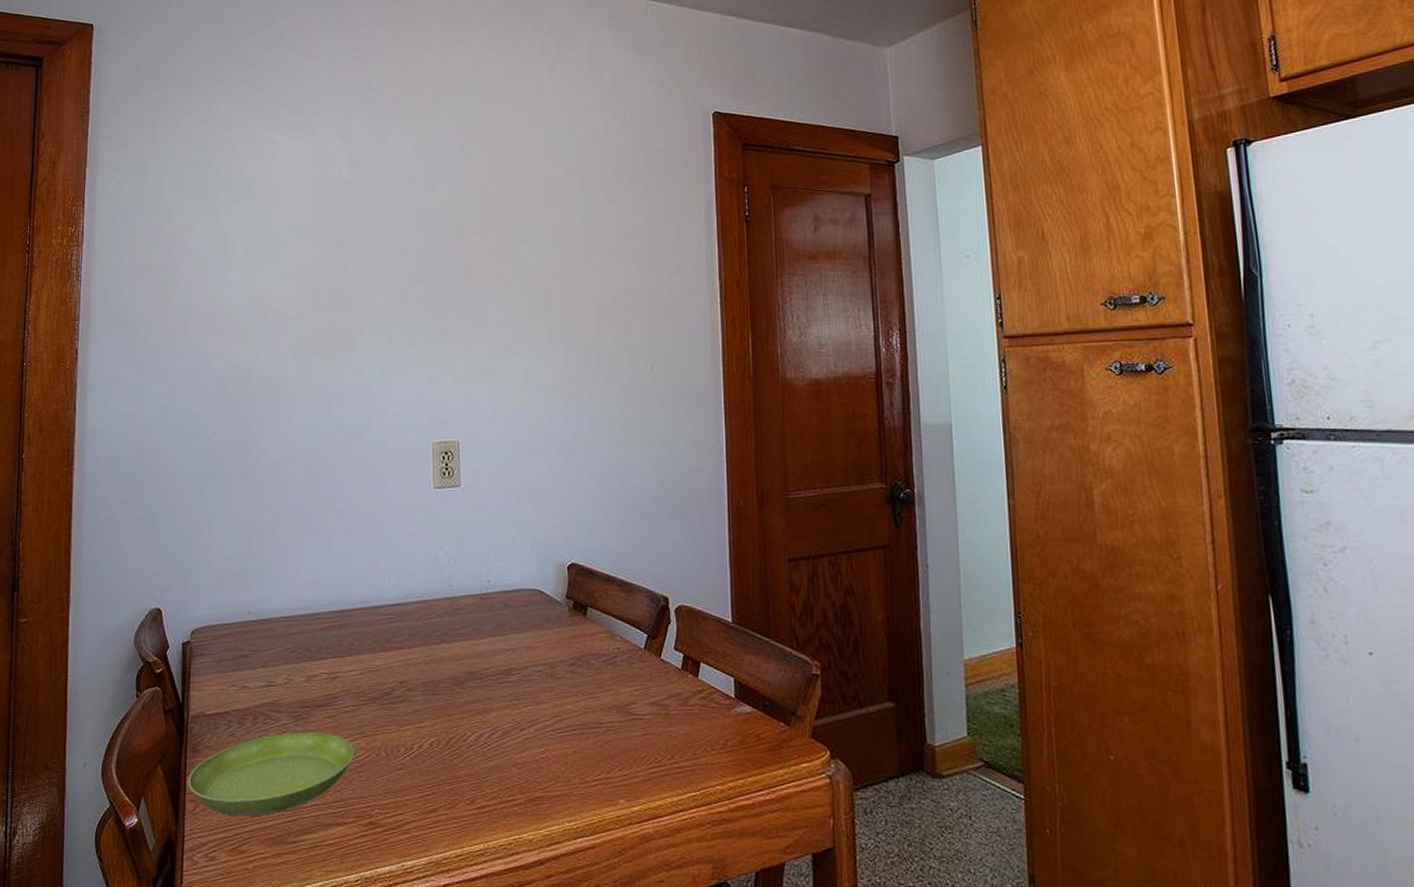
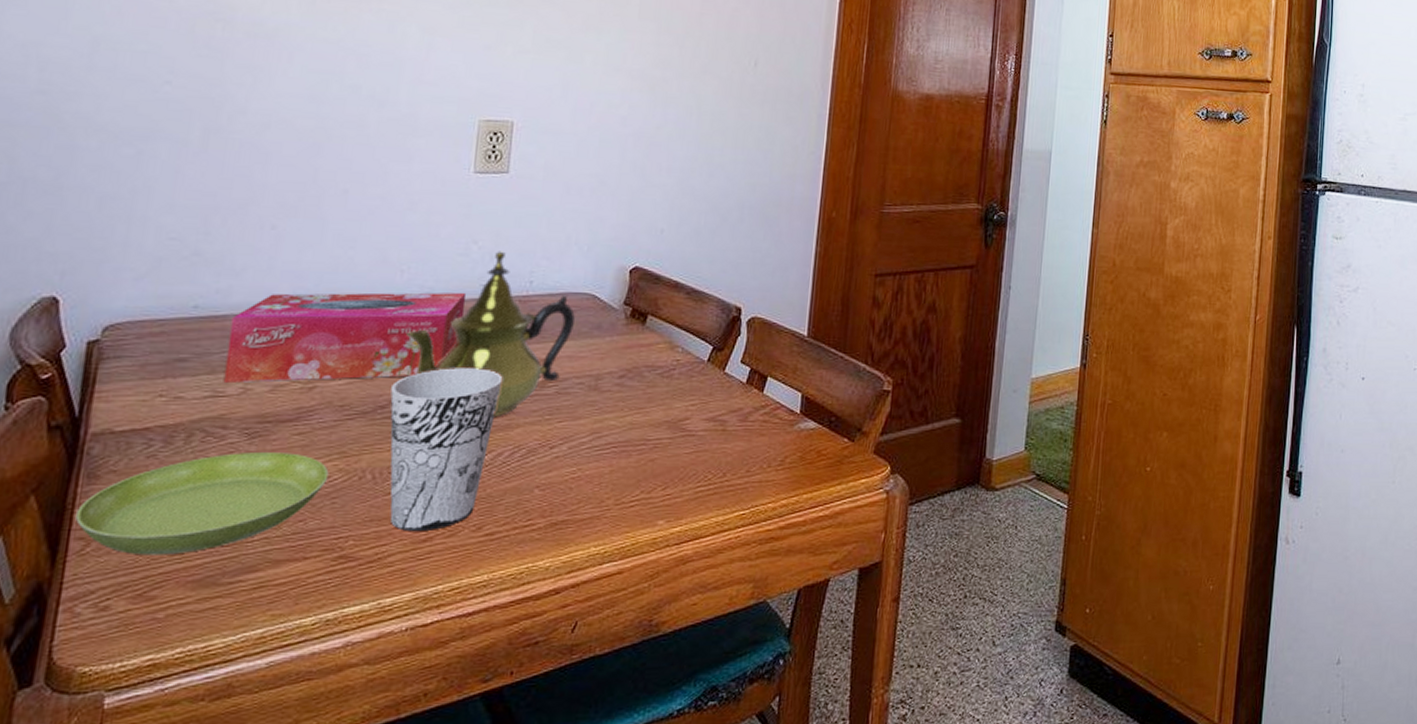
tissue box: none [273,594,440,674] -> present [223,292,465,383]
cup: none [392,659,476,803] -> present [390,368,503,531]
teapot: none [399,555,527,703] -> present [407,251,575,418]

